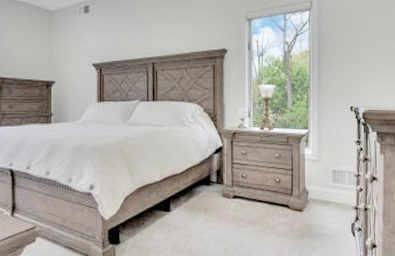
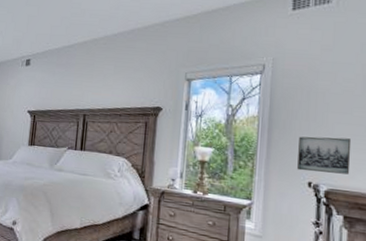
wall art: none [342,64,380,97] -> present [297,136,352,175]

